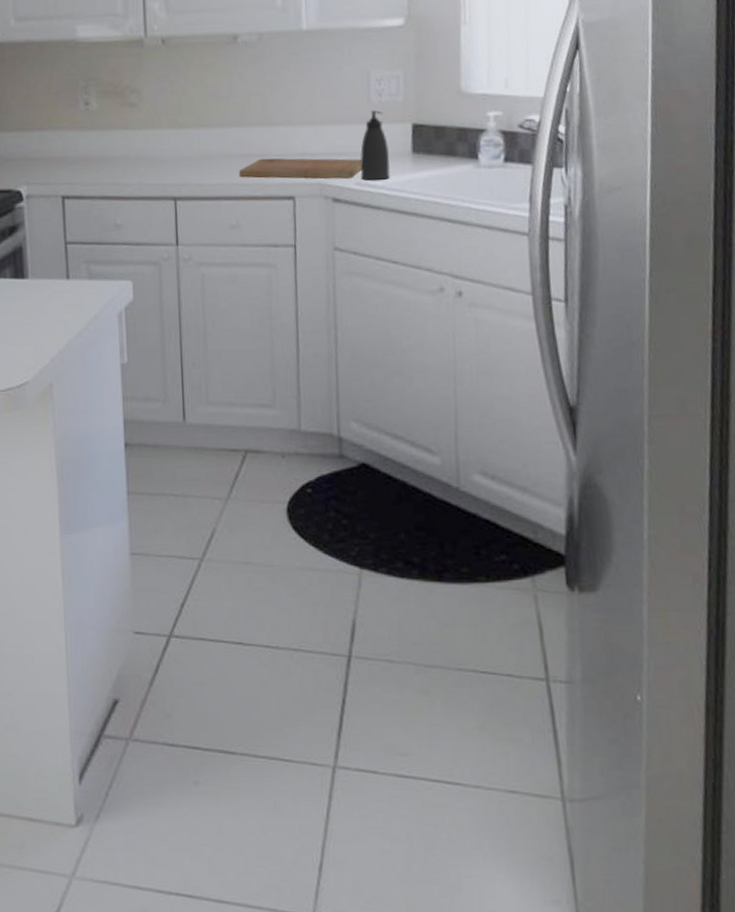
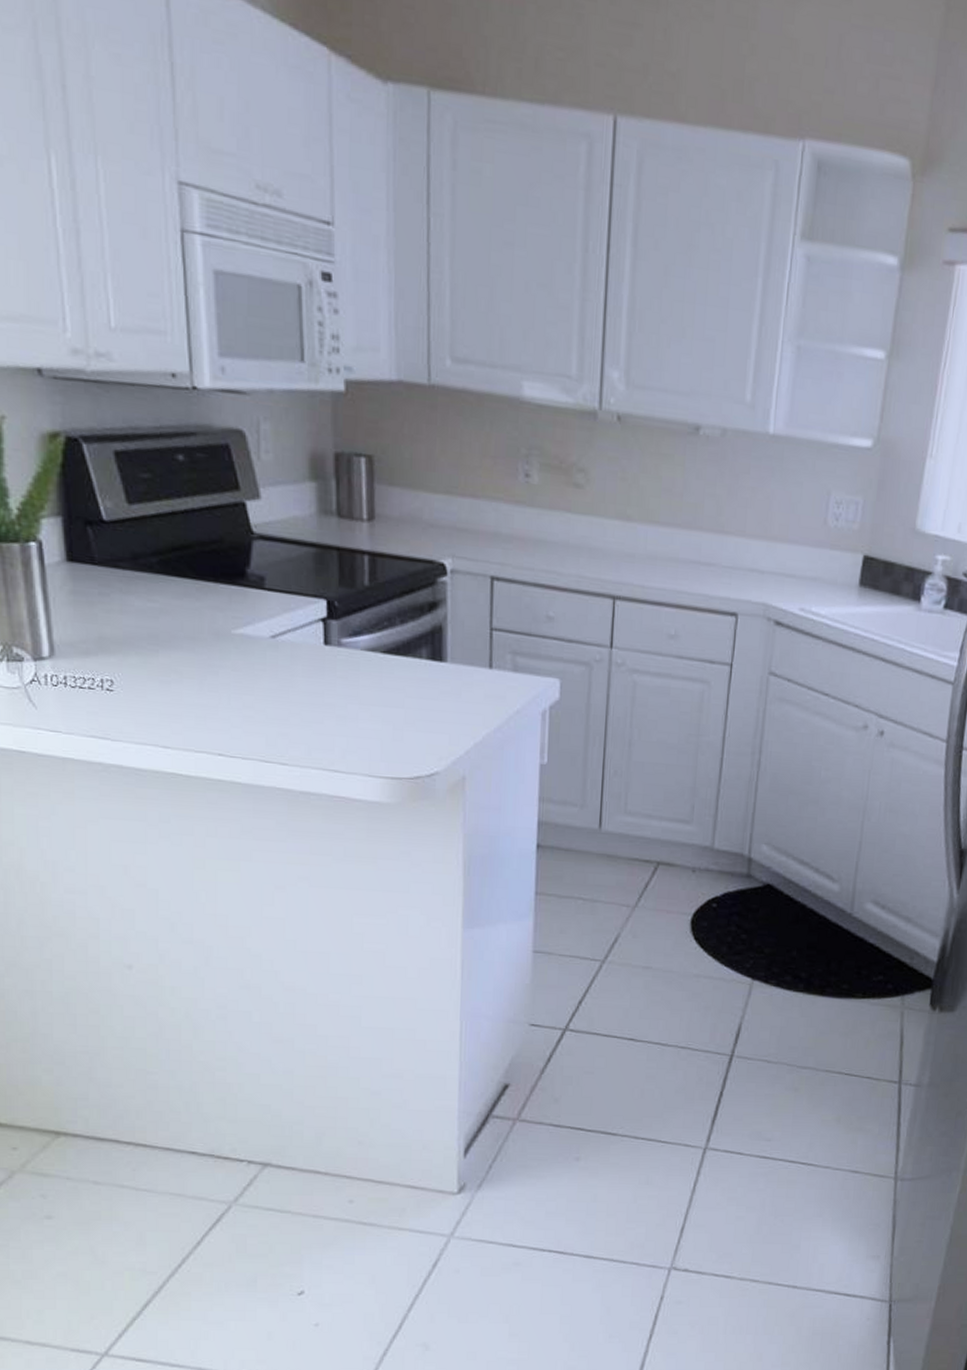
cutting board: present [239,158,363,179] -> none [684,567,810,603]
soap dispenser: present [360,110,391,181] -> none [806,534,838,610]

